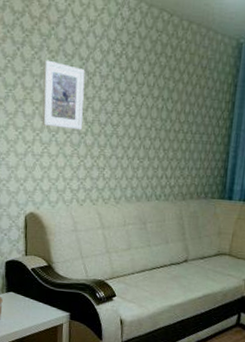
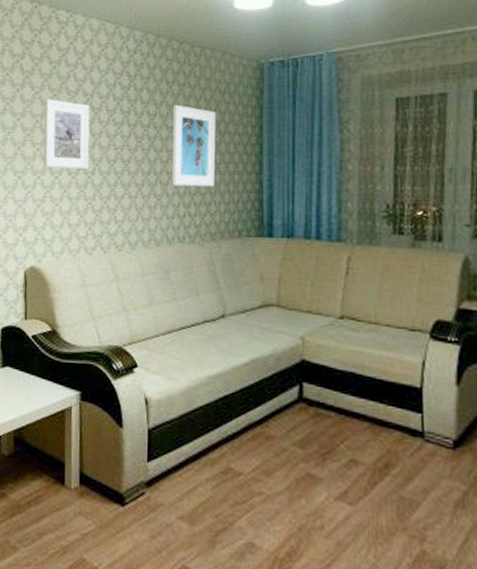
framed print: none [154,75,197,154] -> present [172,104,217,187]

